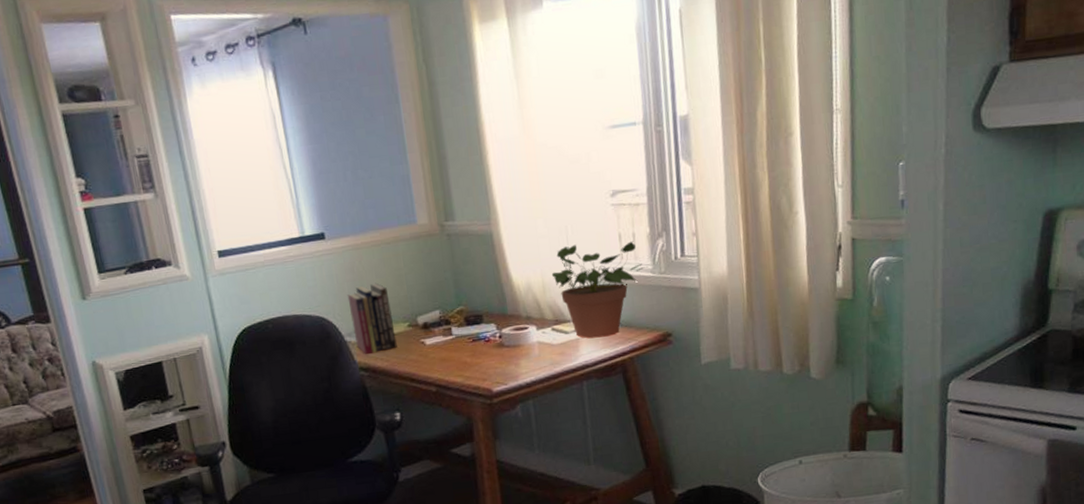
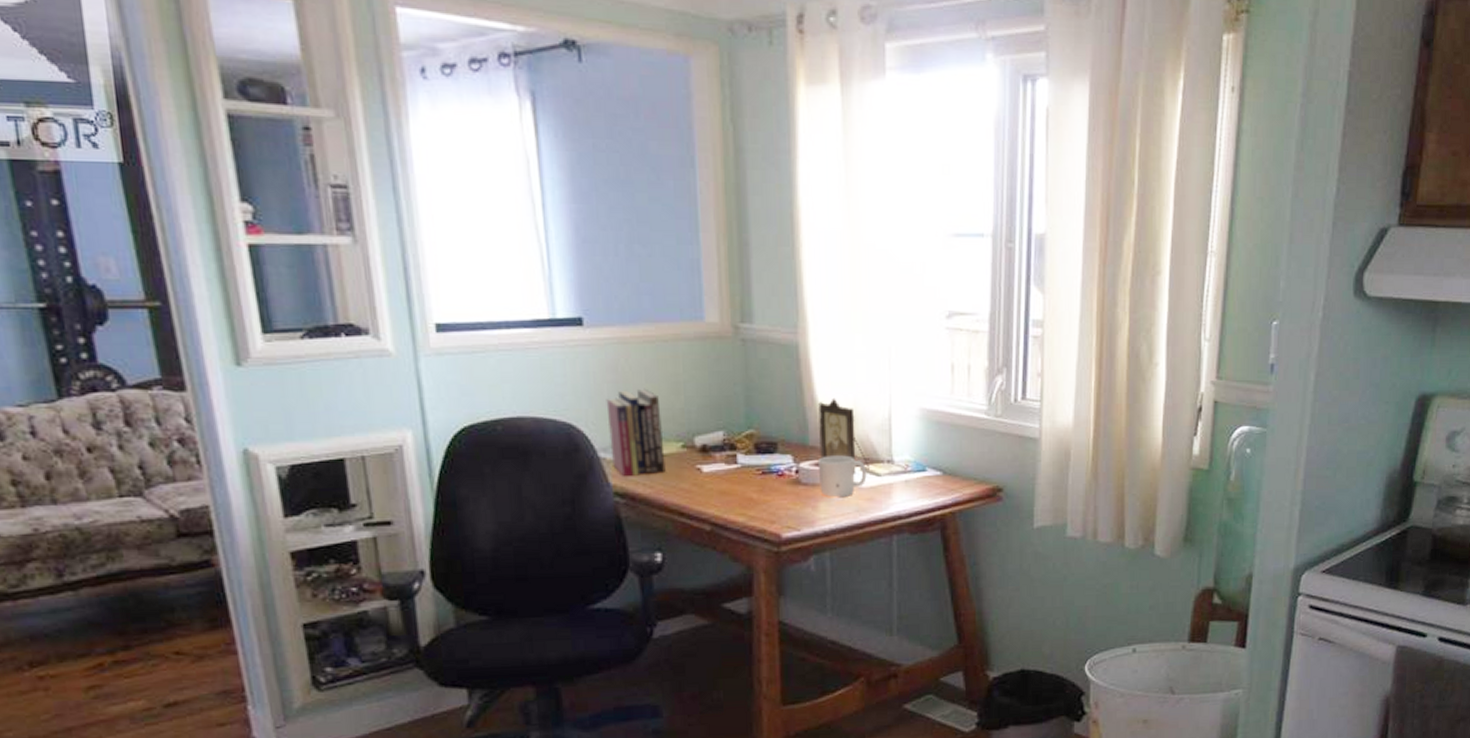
photo frame: none [512,273,559,334] -> present [818,397,870,474]
mug: none [516,319,557,356] -> present [817,455,867,498]
potted plant: present [551,241,649,338] -> none [866,370,983,485]

